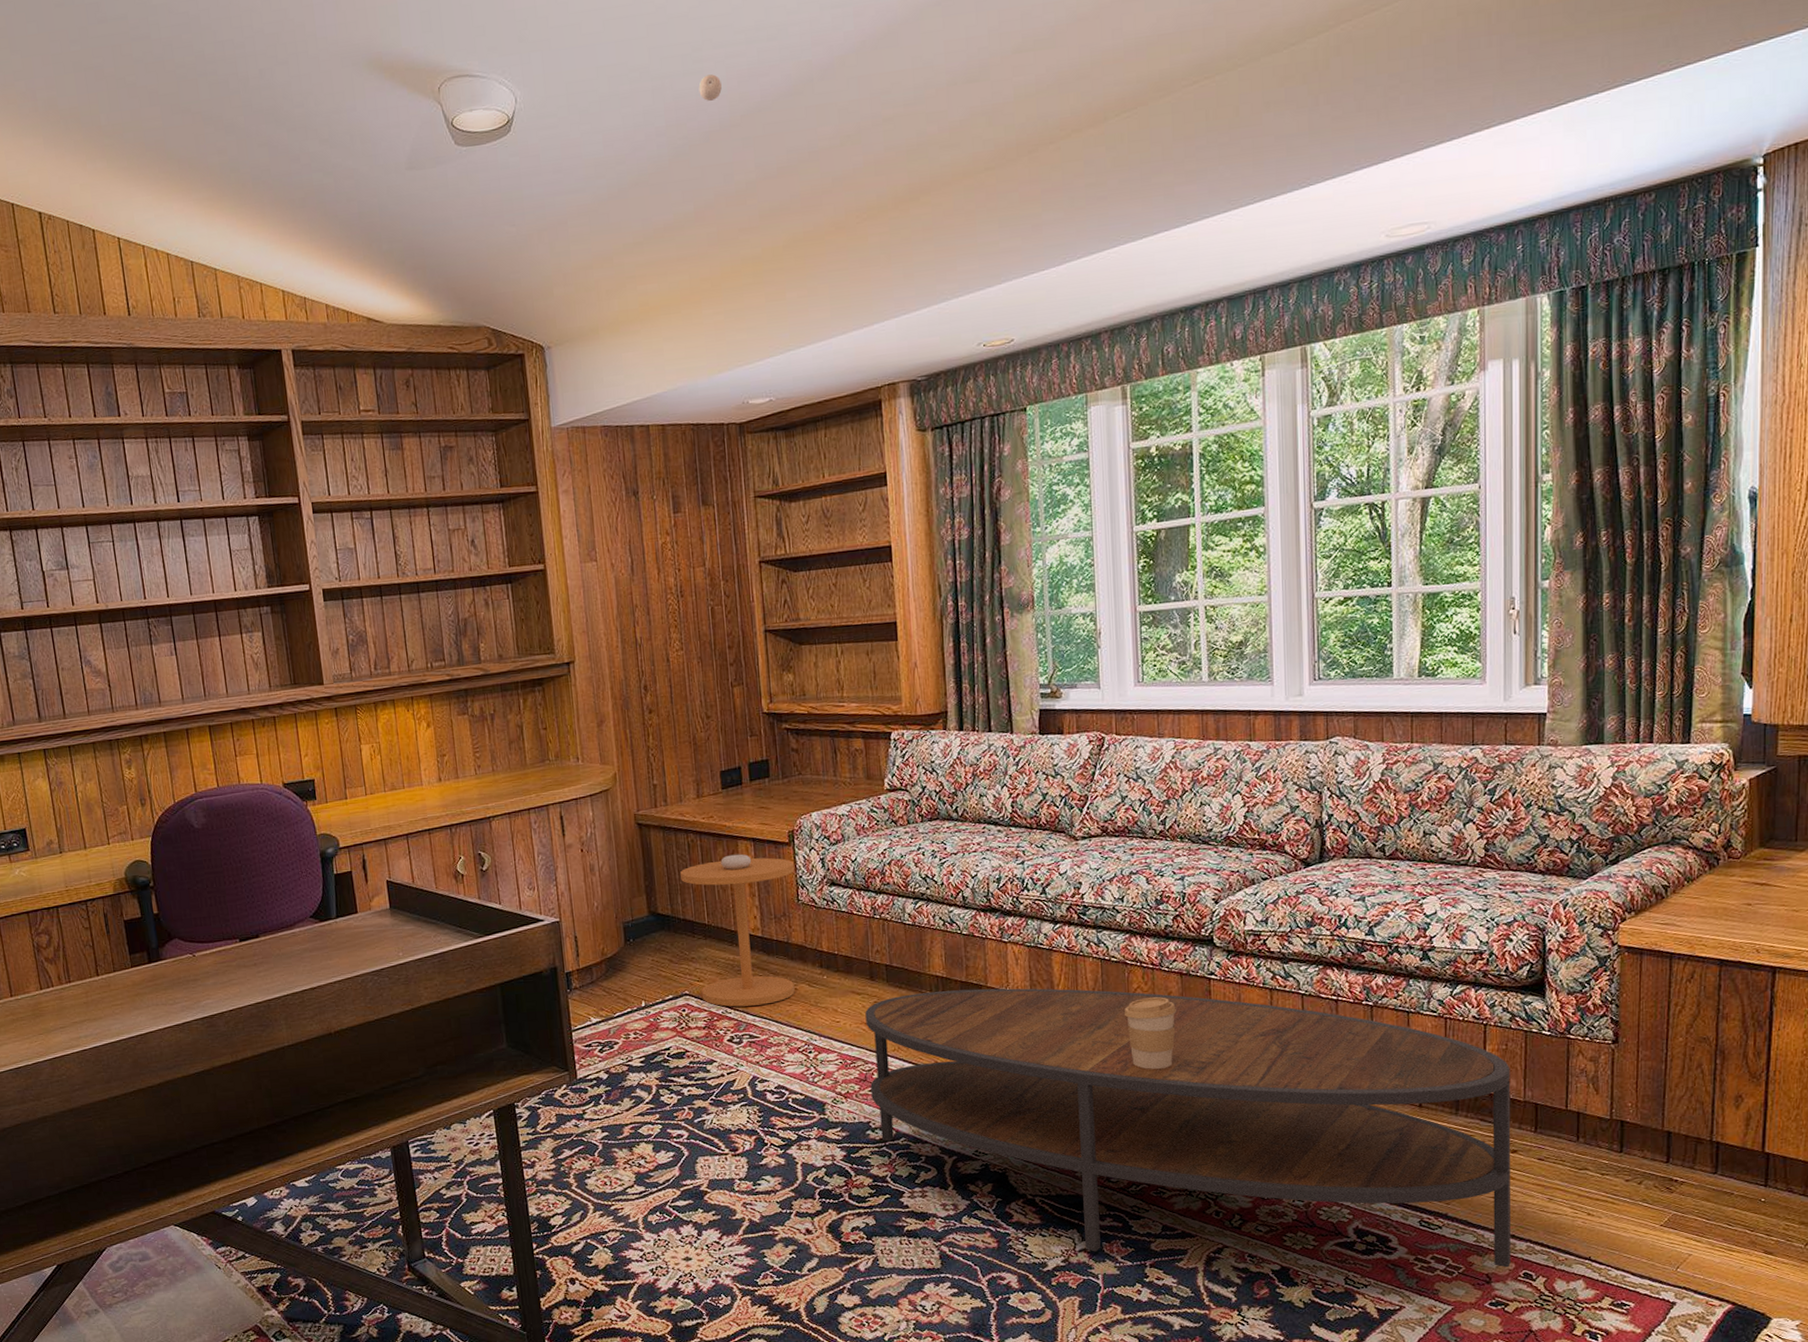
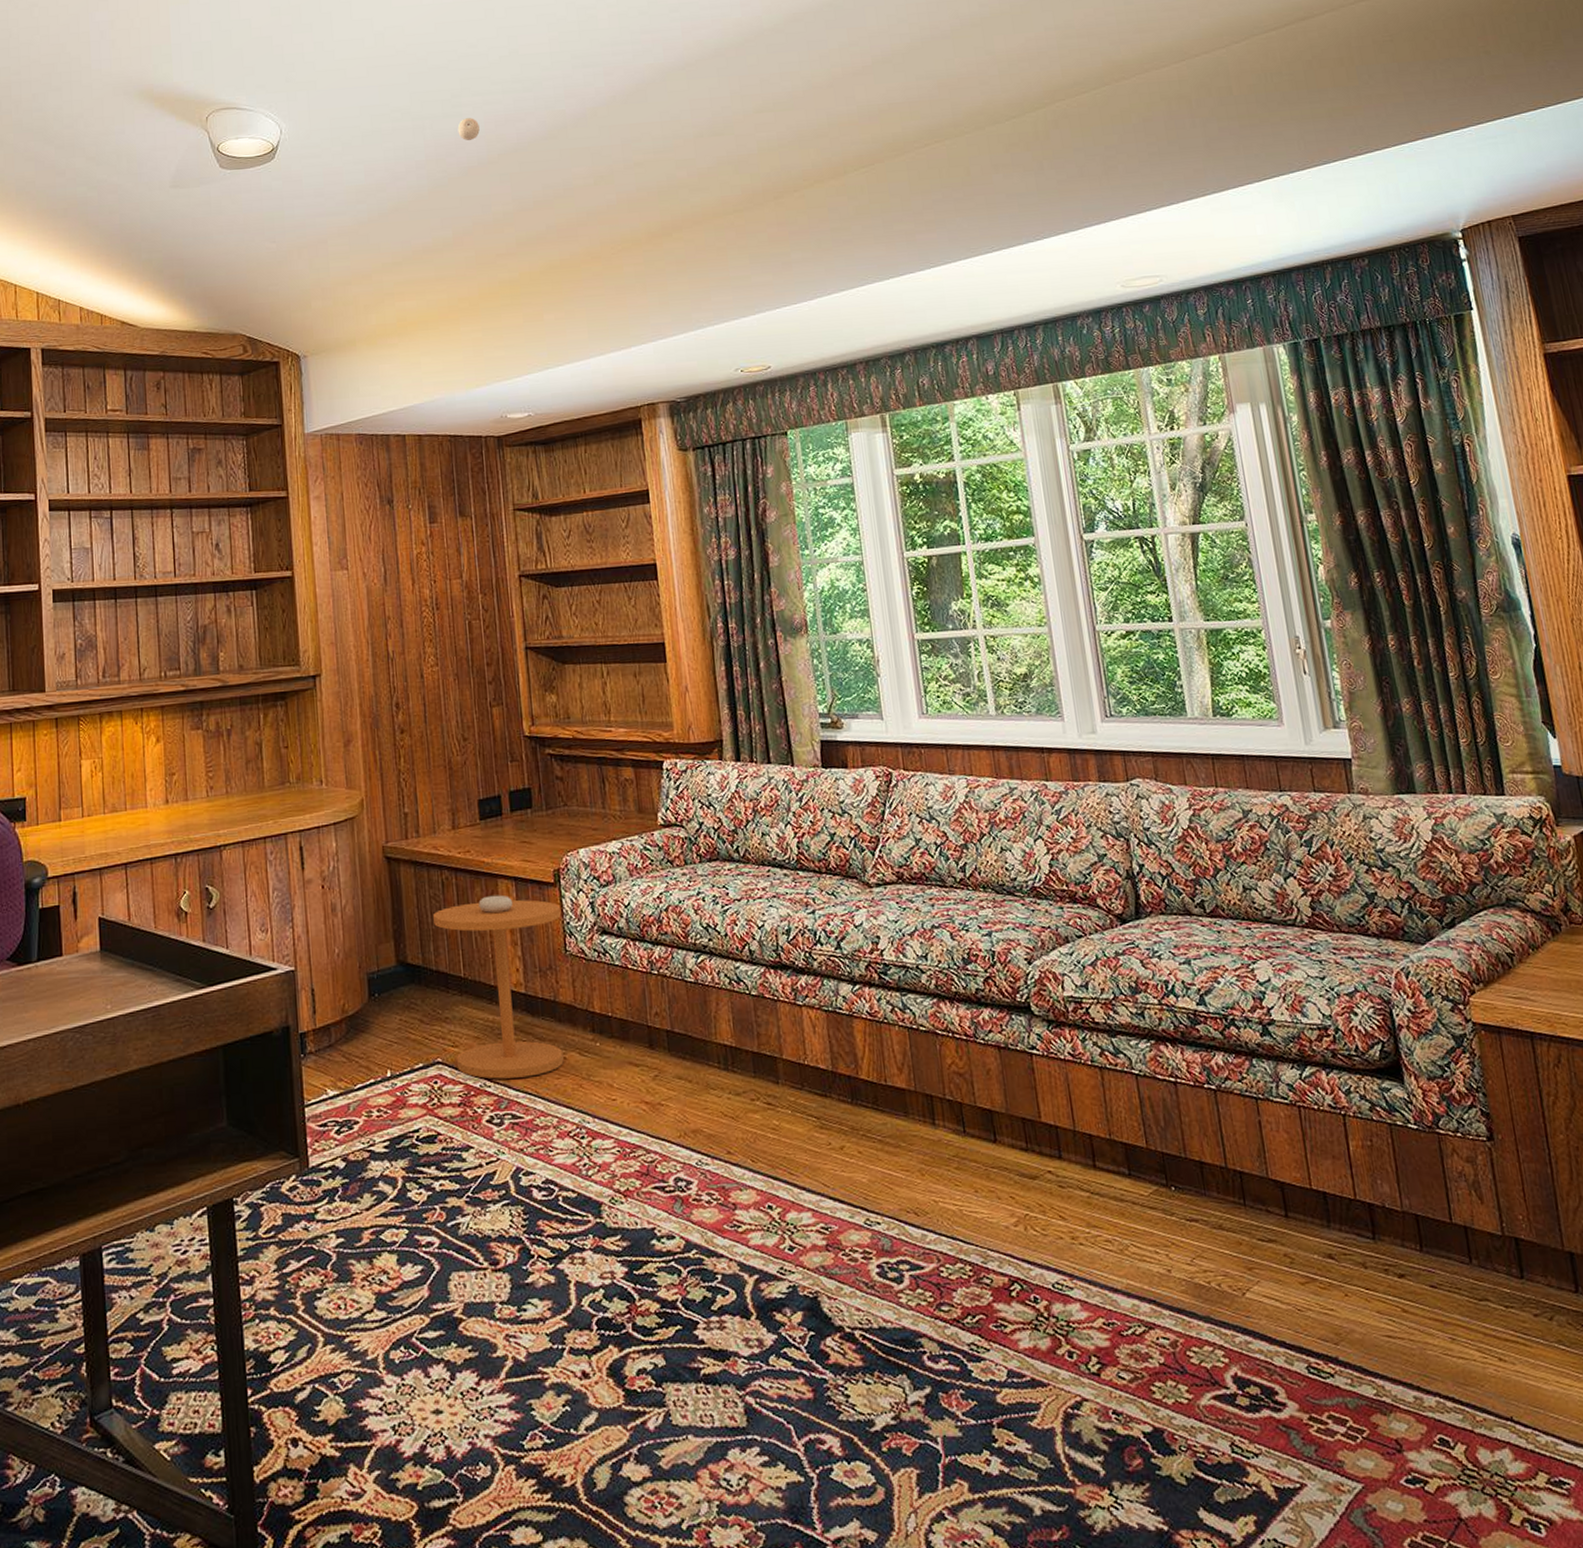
coffee table: present [865,988,1511,1268] -> none [645,1061,1422,1431]
coffee cup: present [1125,997,1176,1069] -> none [939,1075,1000,1165]

